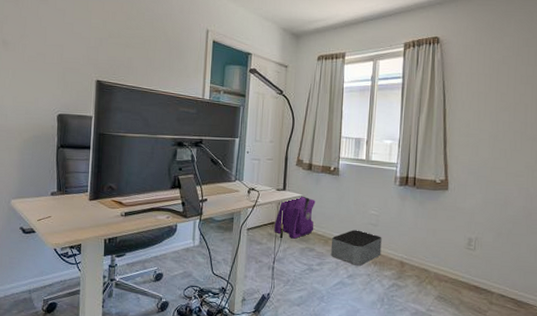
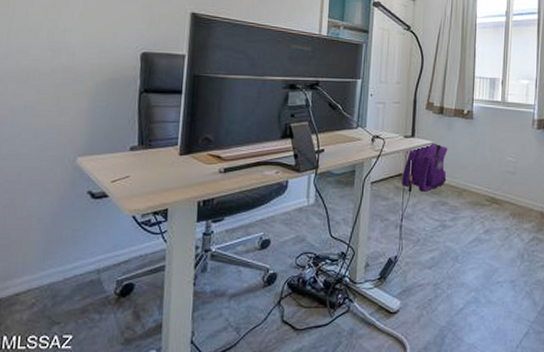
storage bin: present [330,230,382,266] -> none [465,179,520,219]

